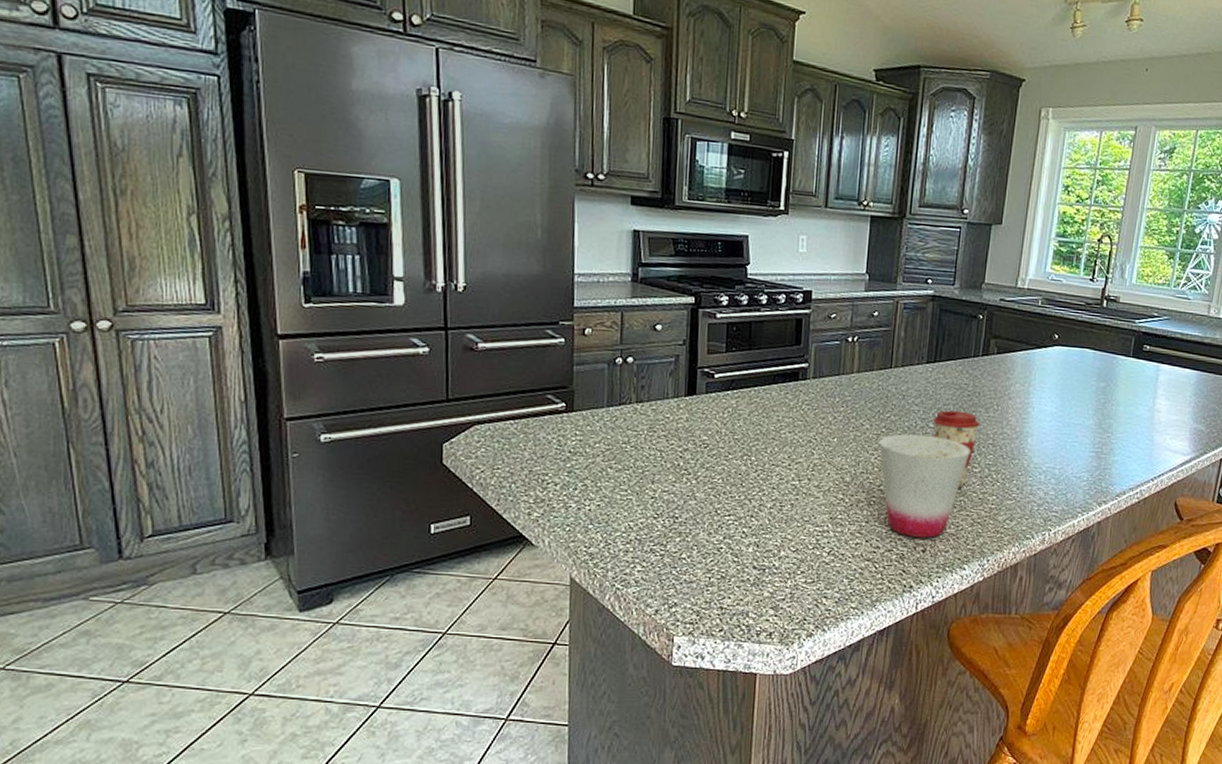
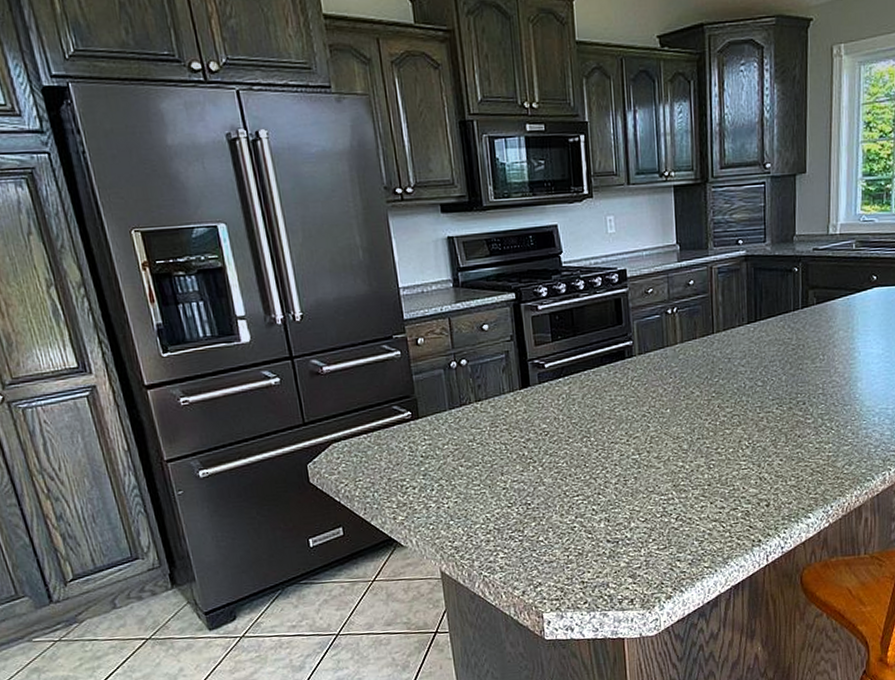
cup: present [879,434,970,538] -> none [711,393,801,494]
coffee cup: present [933,410,981,488] -> none [761,365,808,441]

